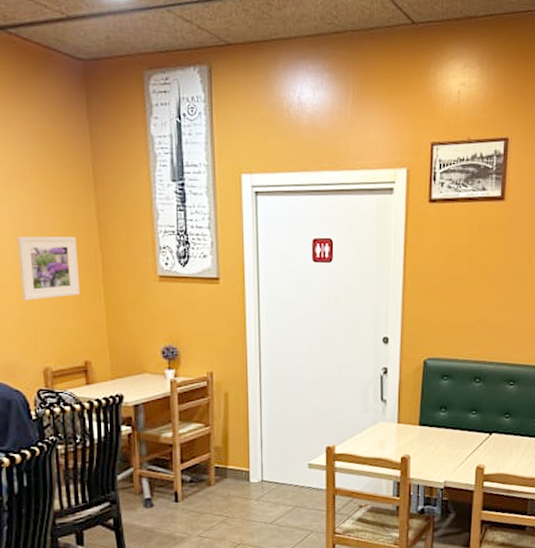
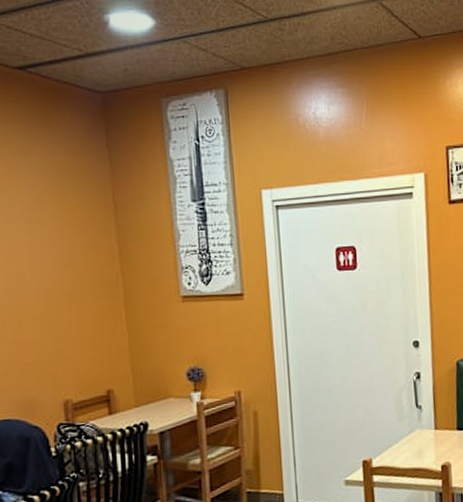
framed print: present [17,236,81,301] -> none [36,264,102,332]

